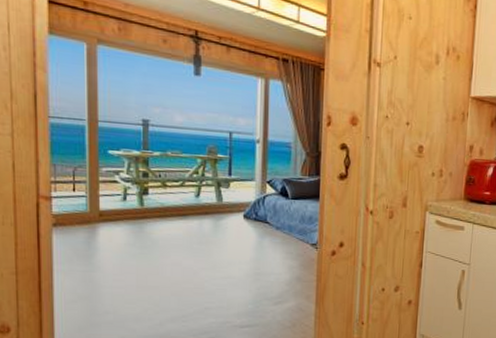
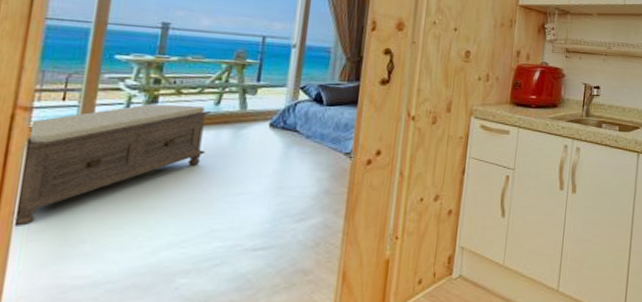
bench: none [51,195,193,297] -> present [11,104,211,226]

